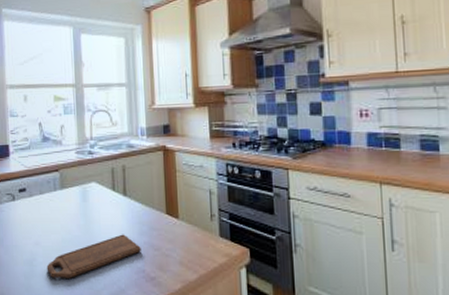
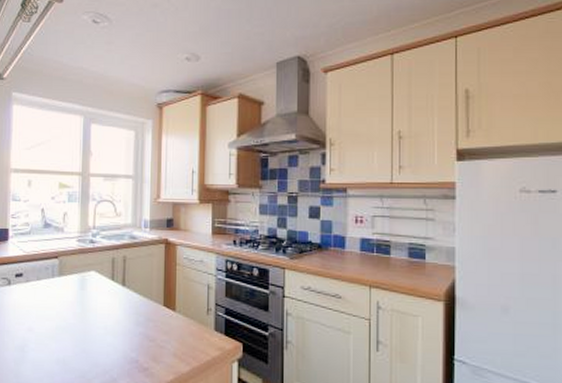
cutting board: present [46,234,141,278] -> none [38,324,136,366]

